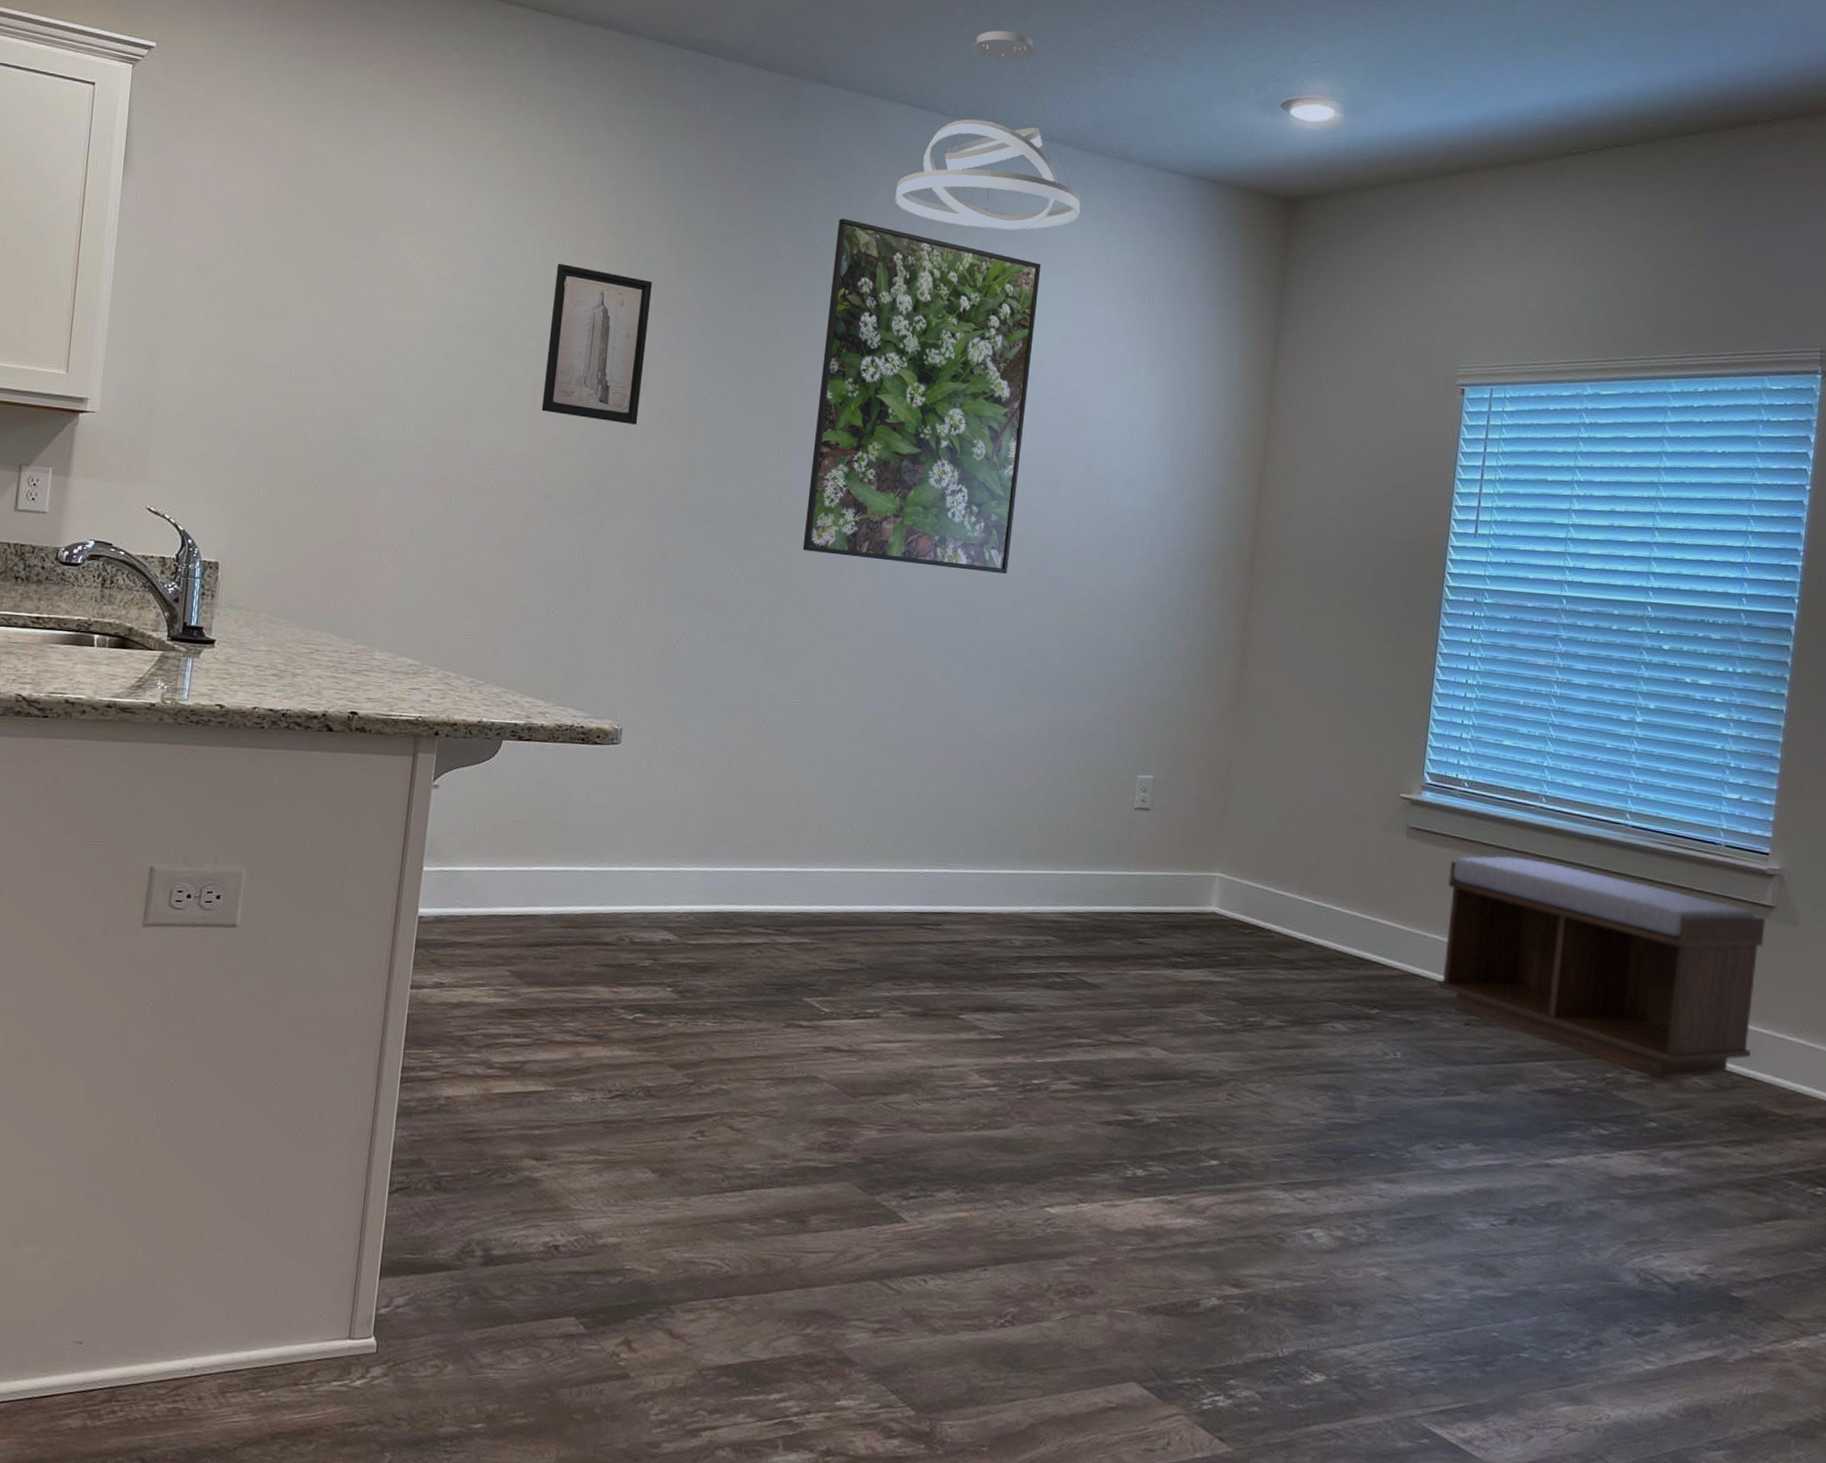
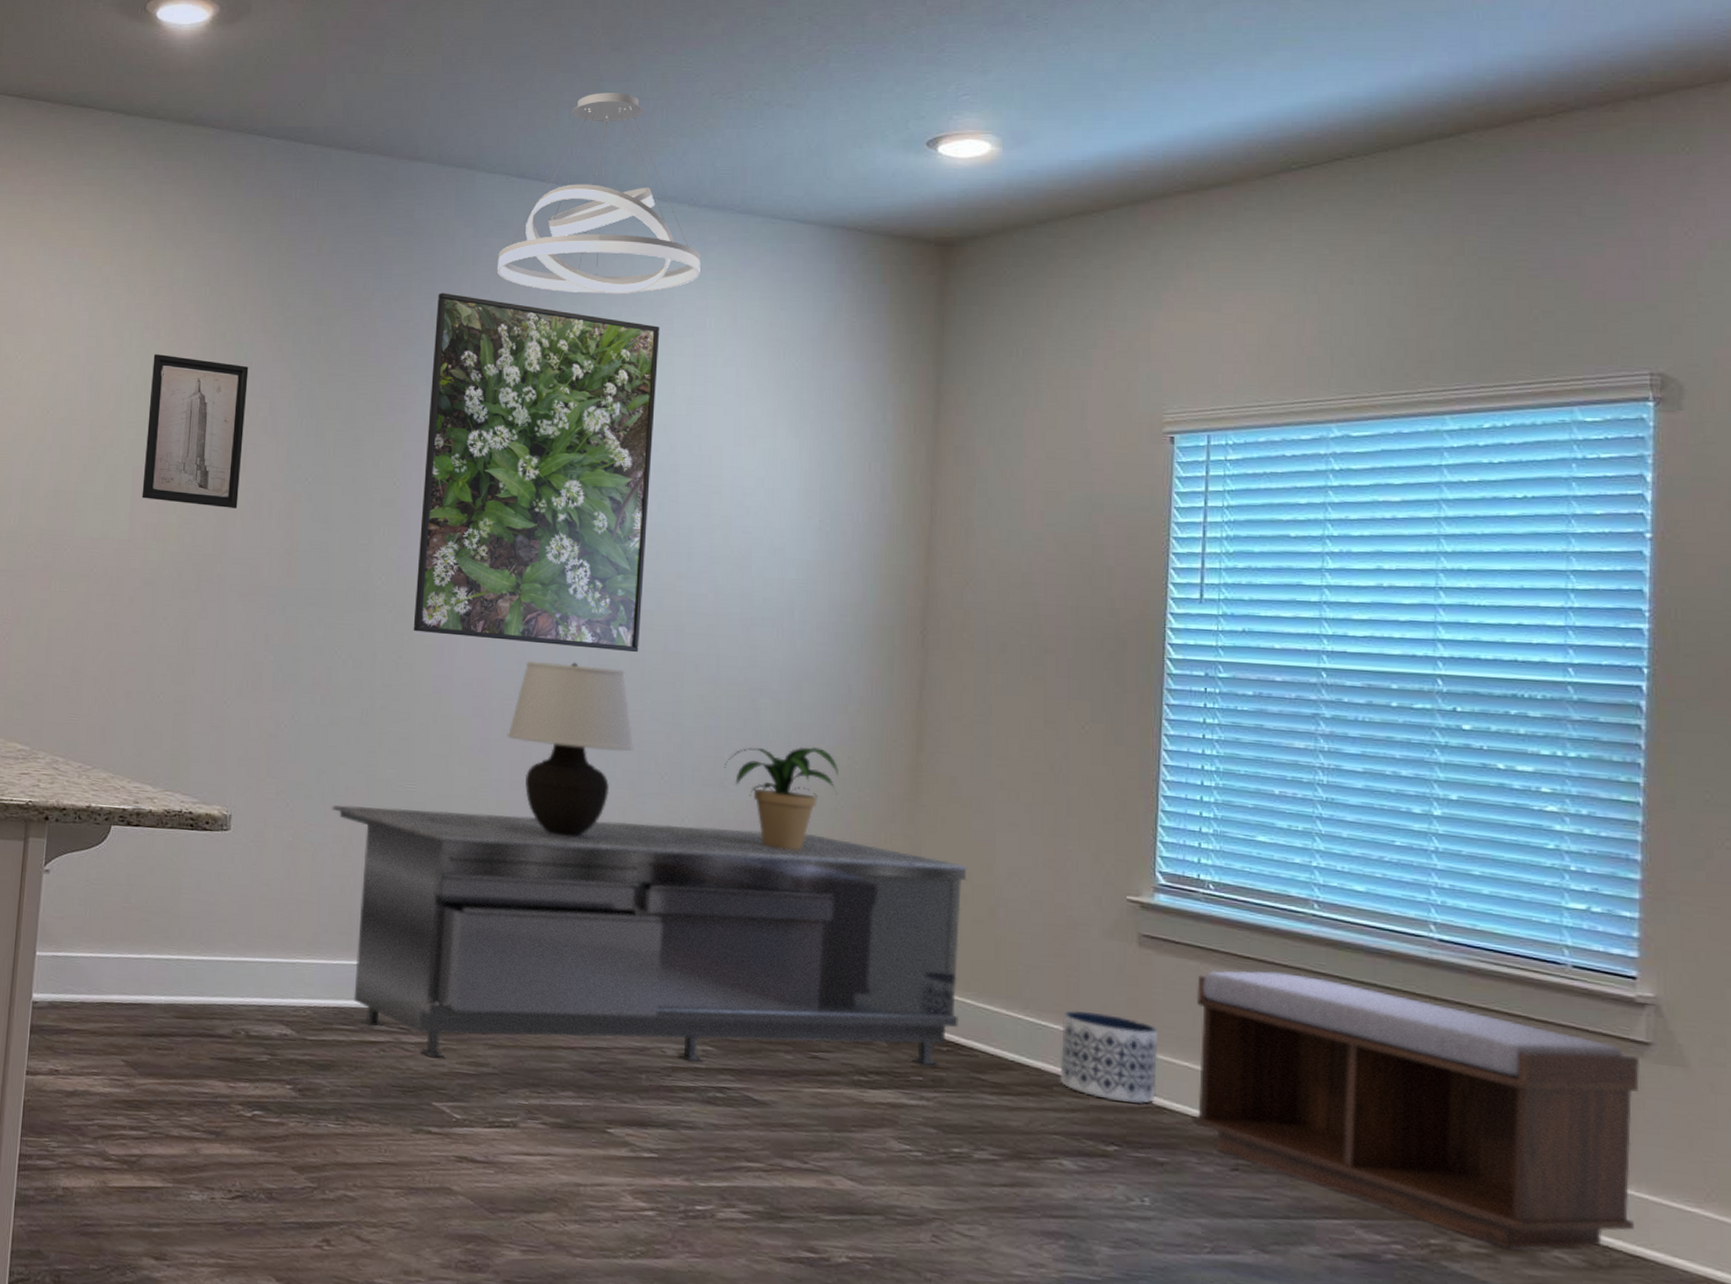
sideboard: none [719,718,1276,956] -> present [332,805,968,1066]
table lamp: none [885,581,999,748] -> present [507,661,634,837]
potted plant: none [1077,662,1174,758] -> present [725,746,839,851]
planter: none [1338,894,1417,973] -> present [1061,1010,1159,1105]

